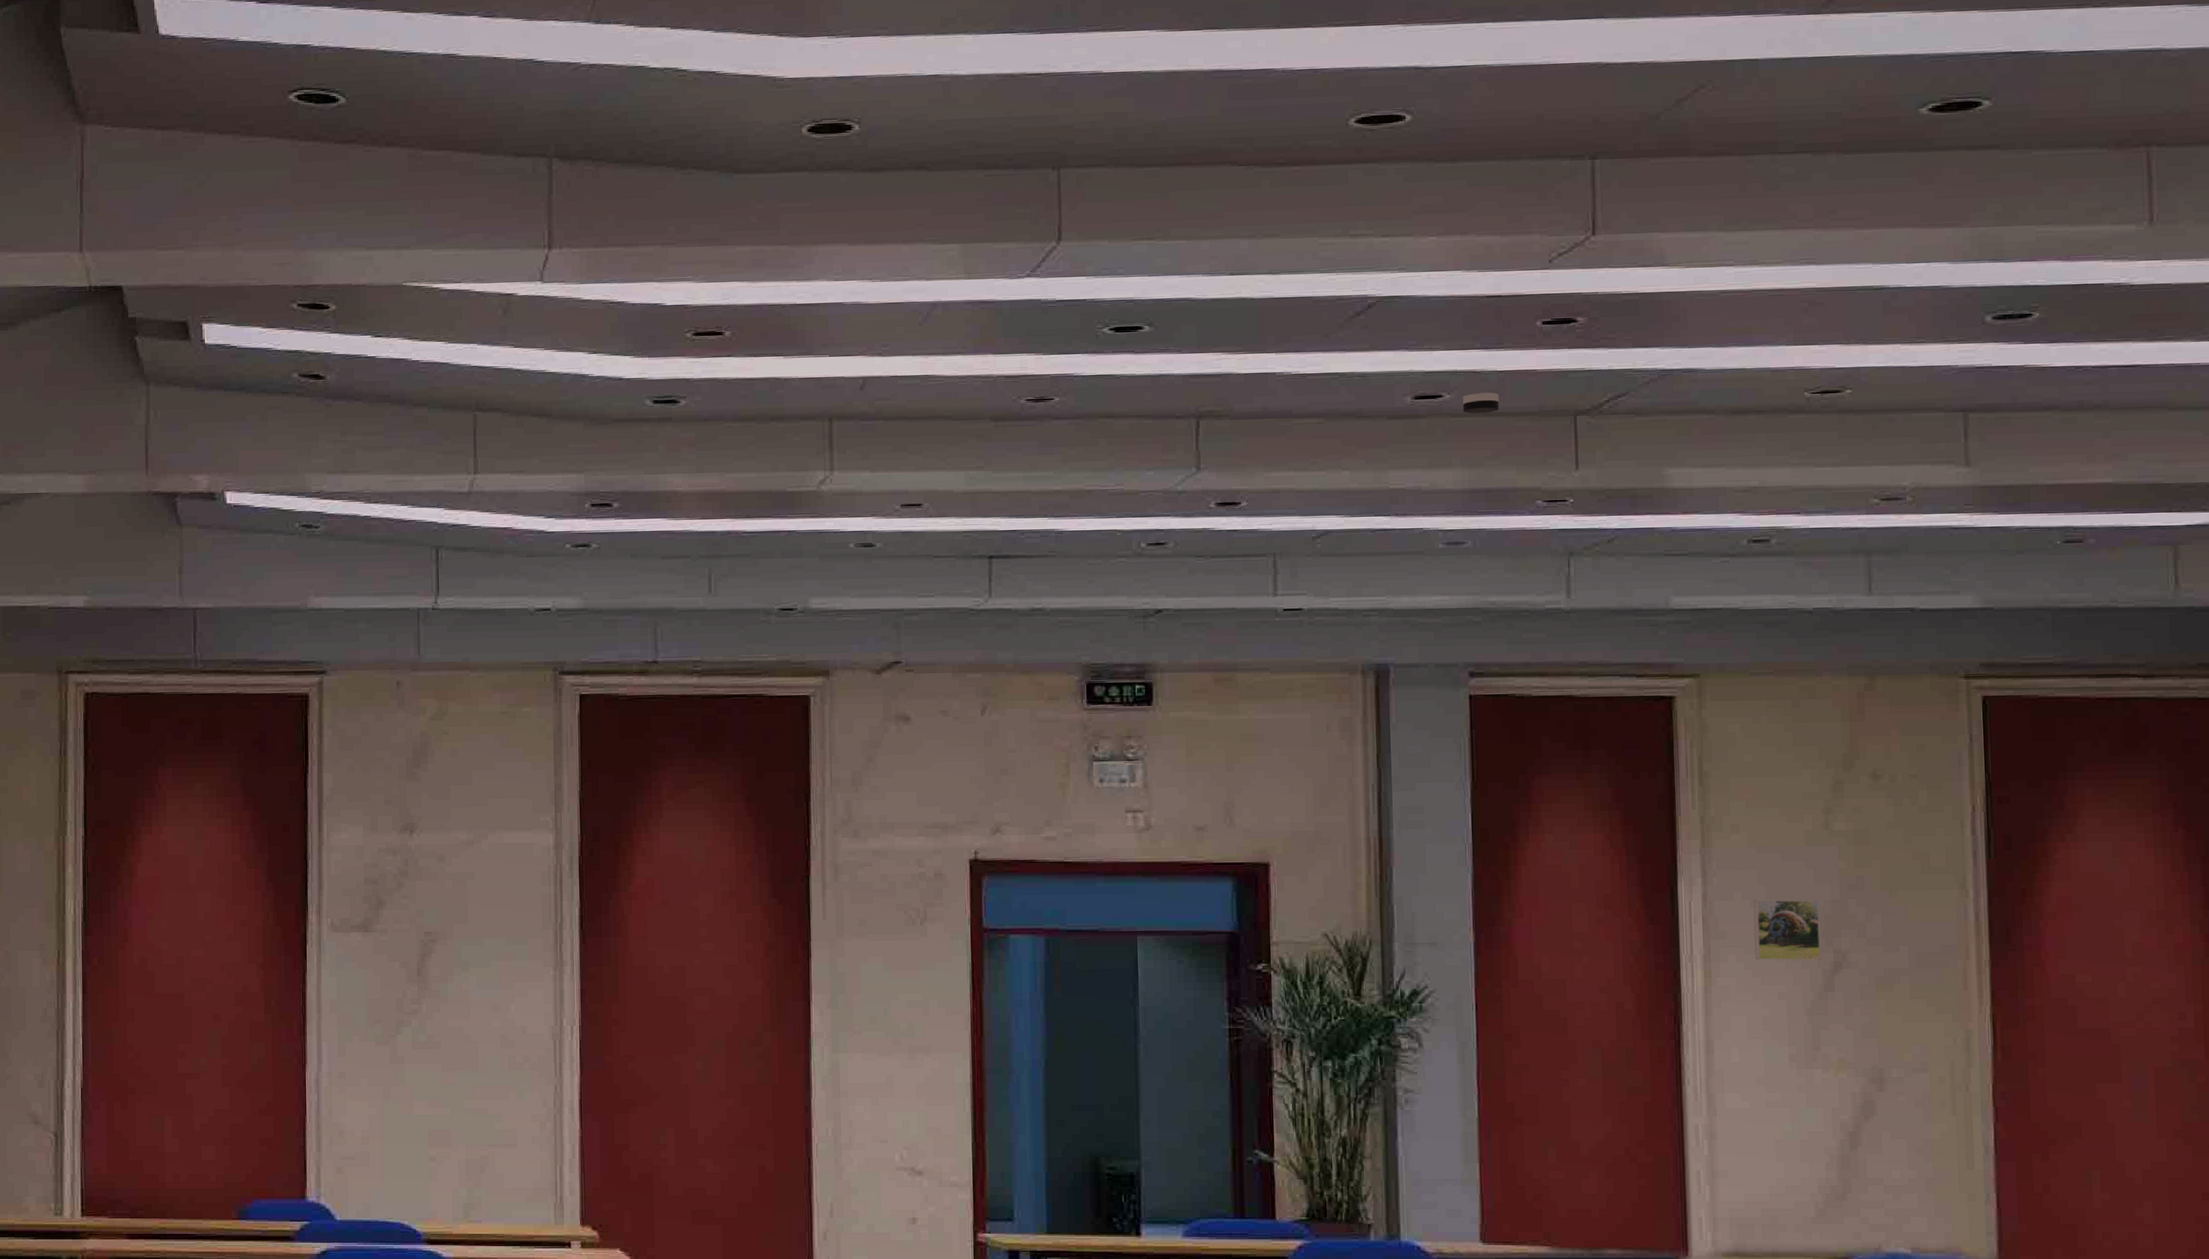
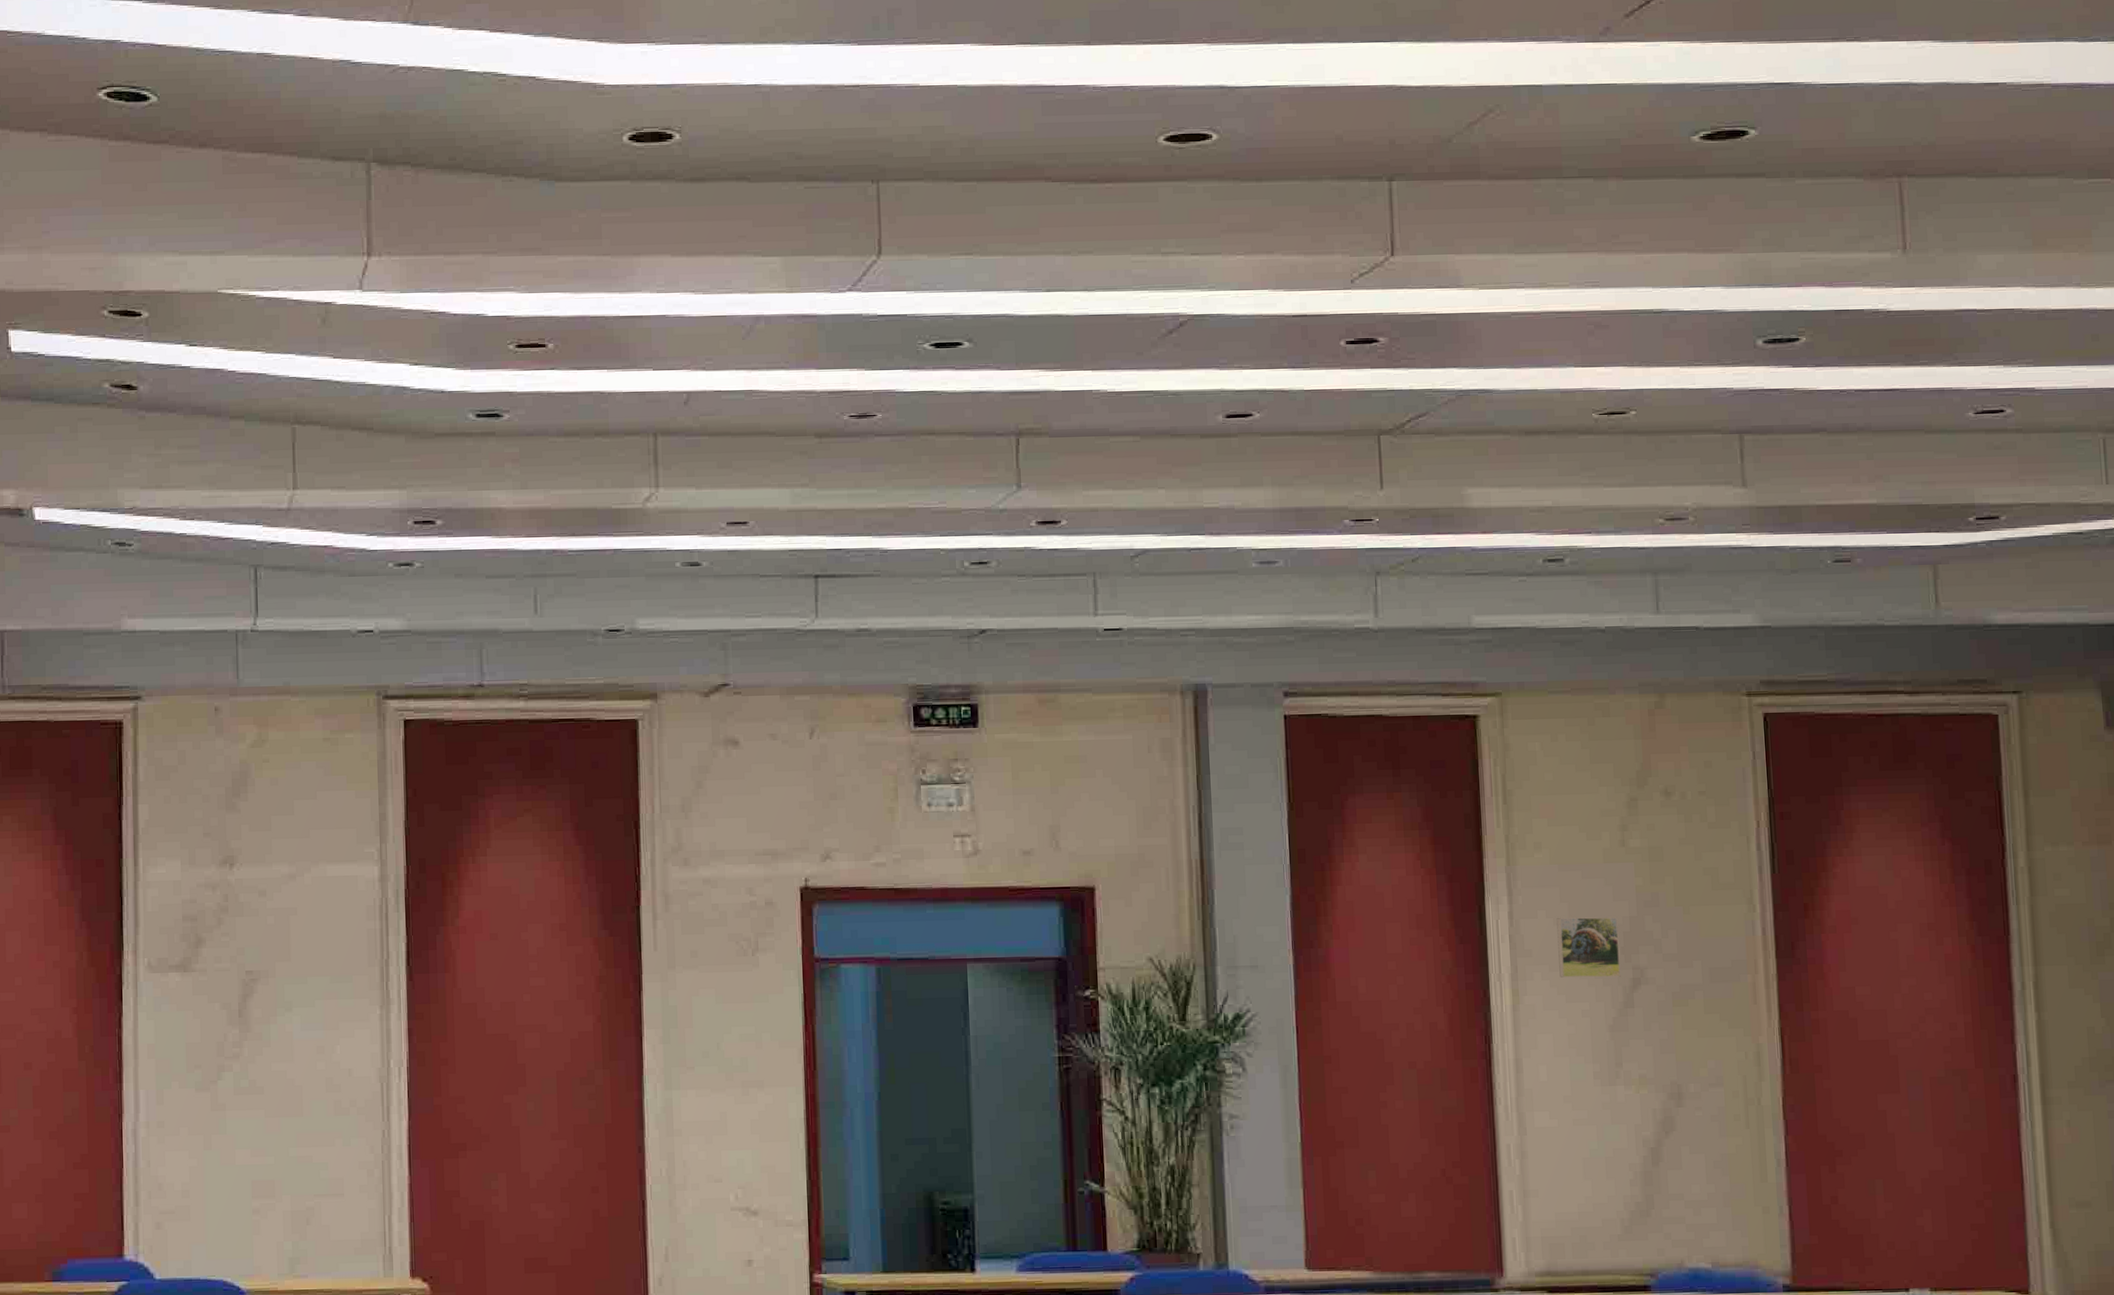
smoke detector: present [1462,392,1500,414] -> none [1271,411,1307,433]

